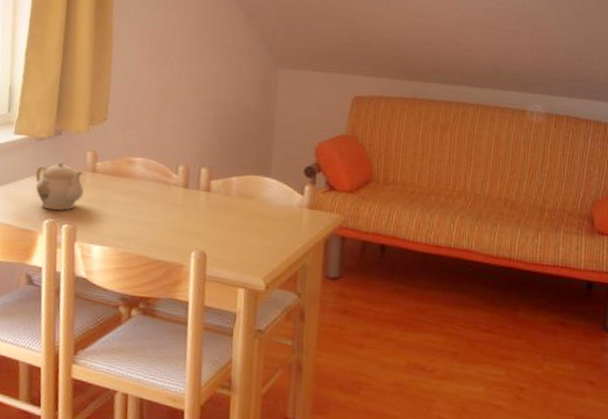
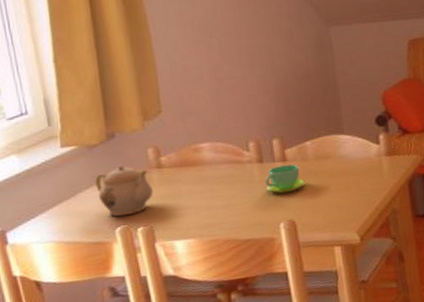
cup: none [185,195,225,224] -> present [265,164,306,194]

